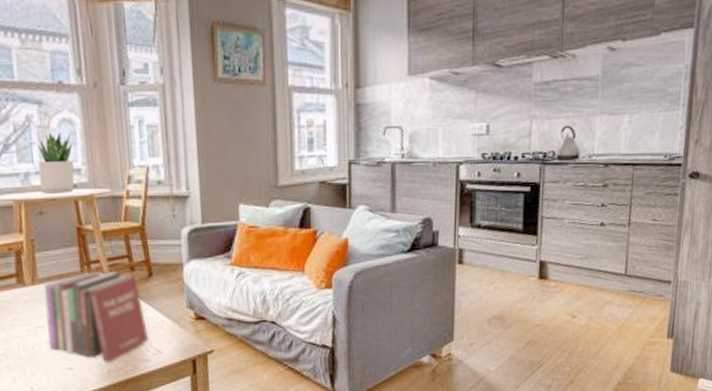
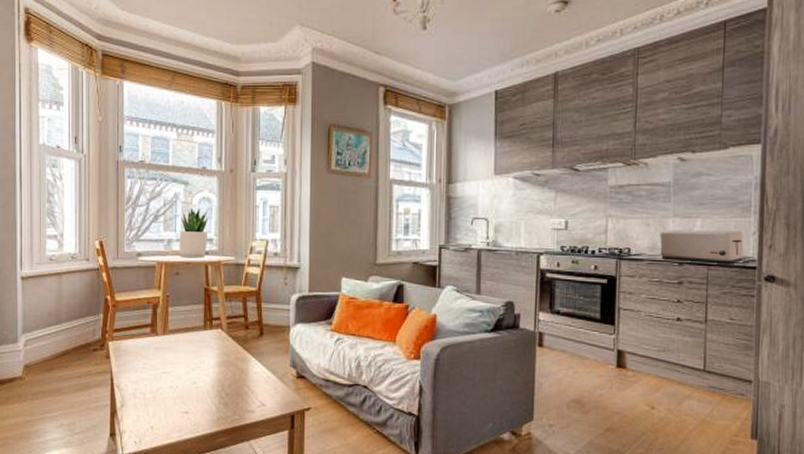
books: present [43,270,148,361] -> none [170,327,255,409]
kettle: present [555,125,581,161] -> none [630,225,656,257]
toaster: none [586,126,671,163] -> present [660,230,744,265]

